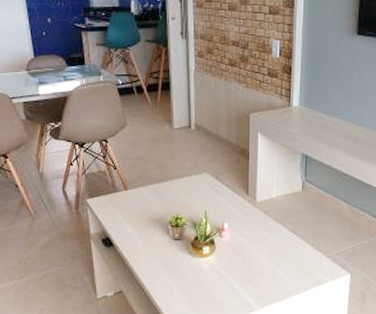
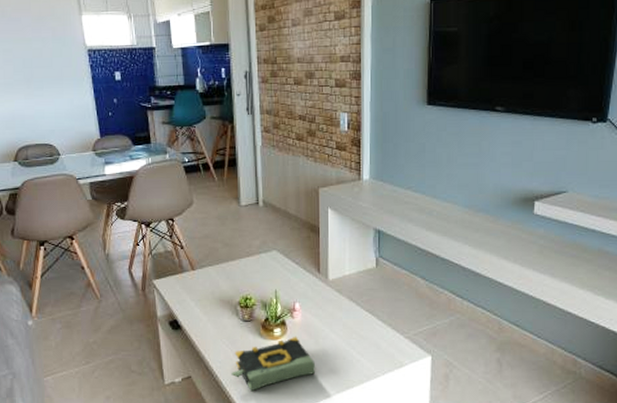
book: none [161,254,242,306] -> present [231,336,316,392]

